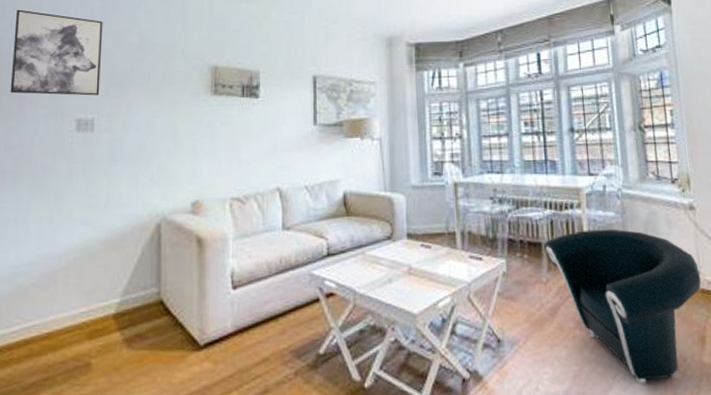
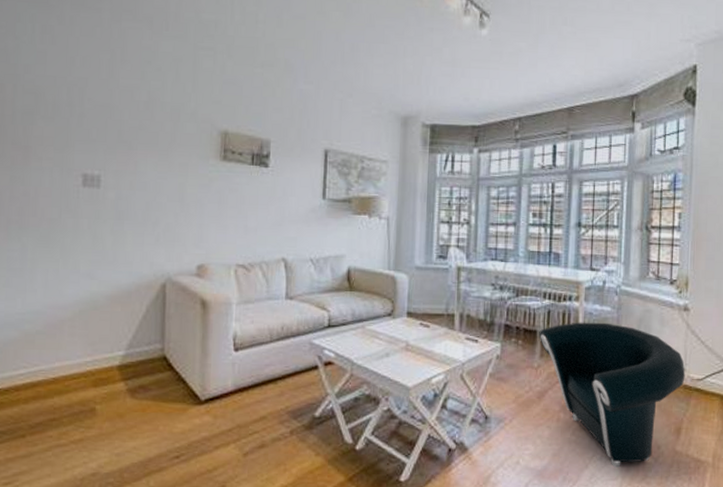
wall art: present [10,9,103,96] -> none [14,55,111,152]

